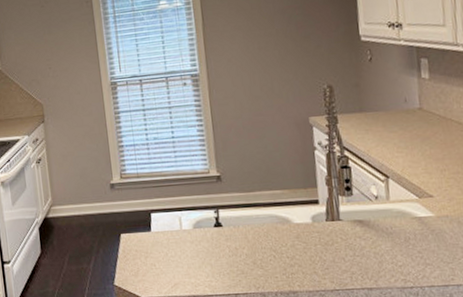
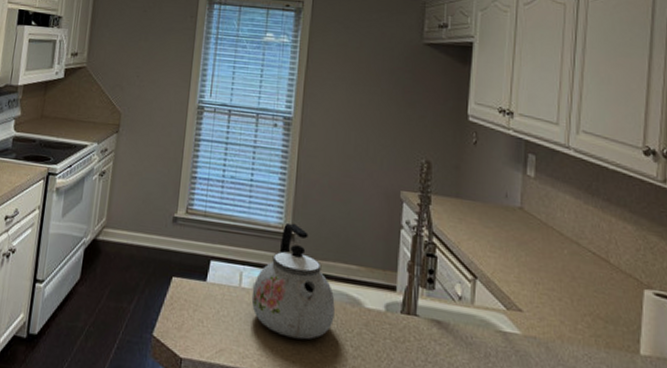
kettle: none [192,166,269,262] -> present [251,222,335,340]

